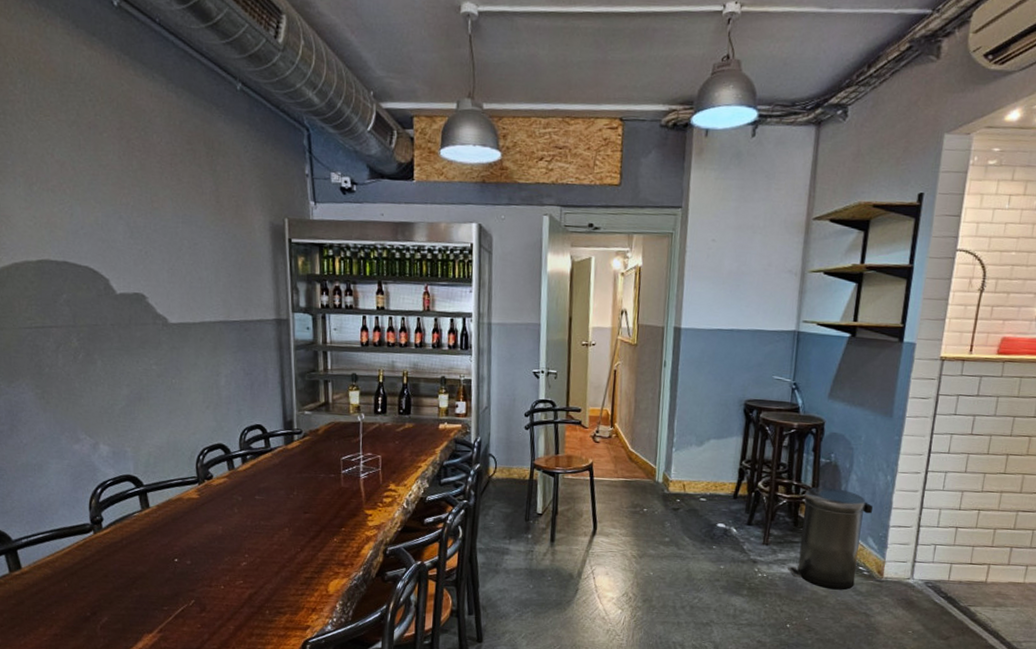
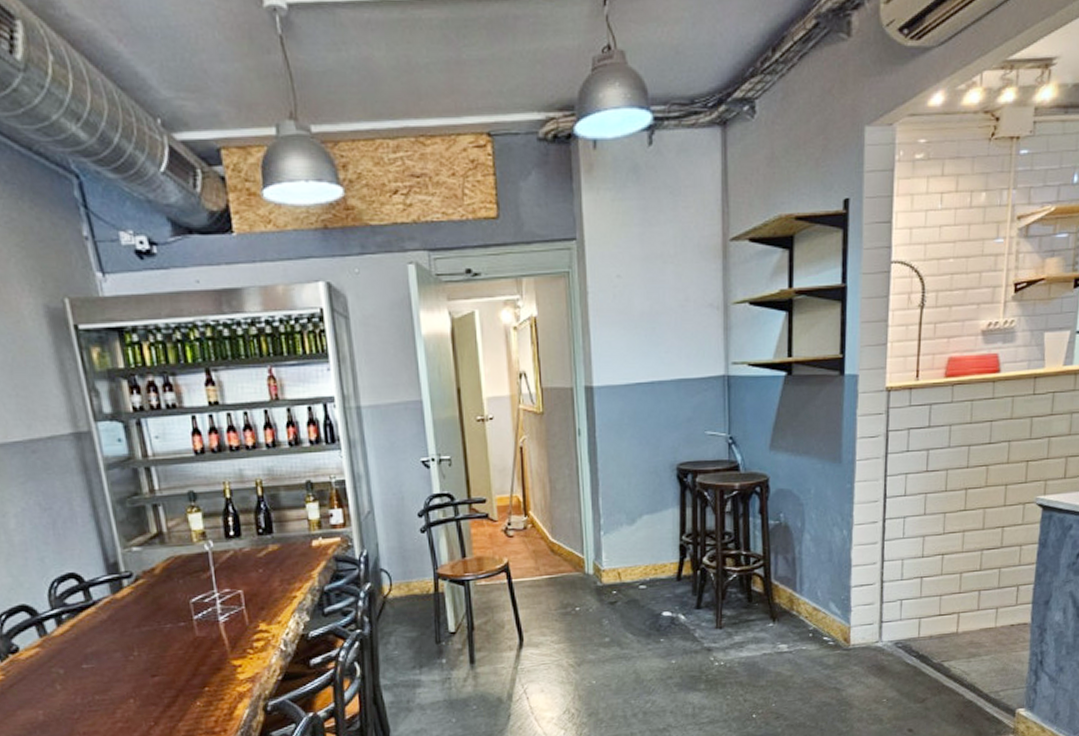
pedal bin: present [788,487,873,590] -> none [747,552,831,668]

